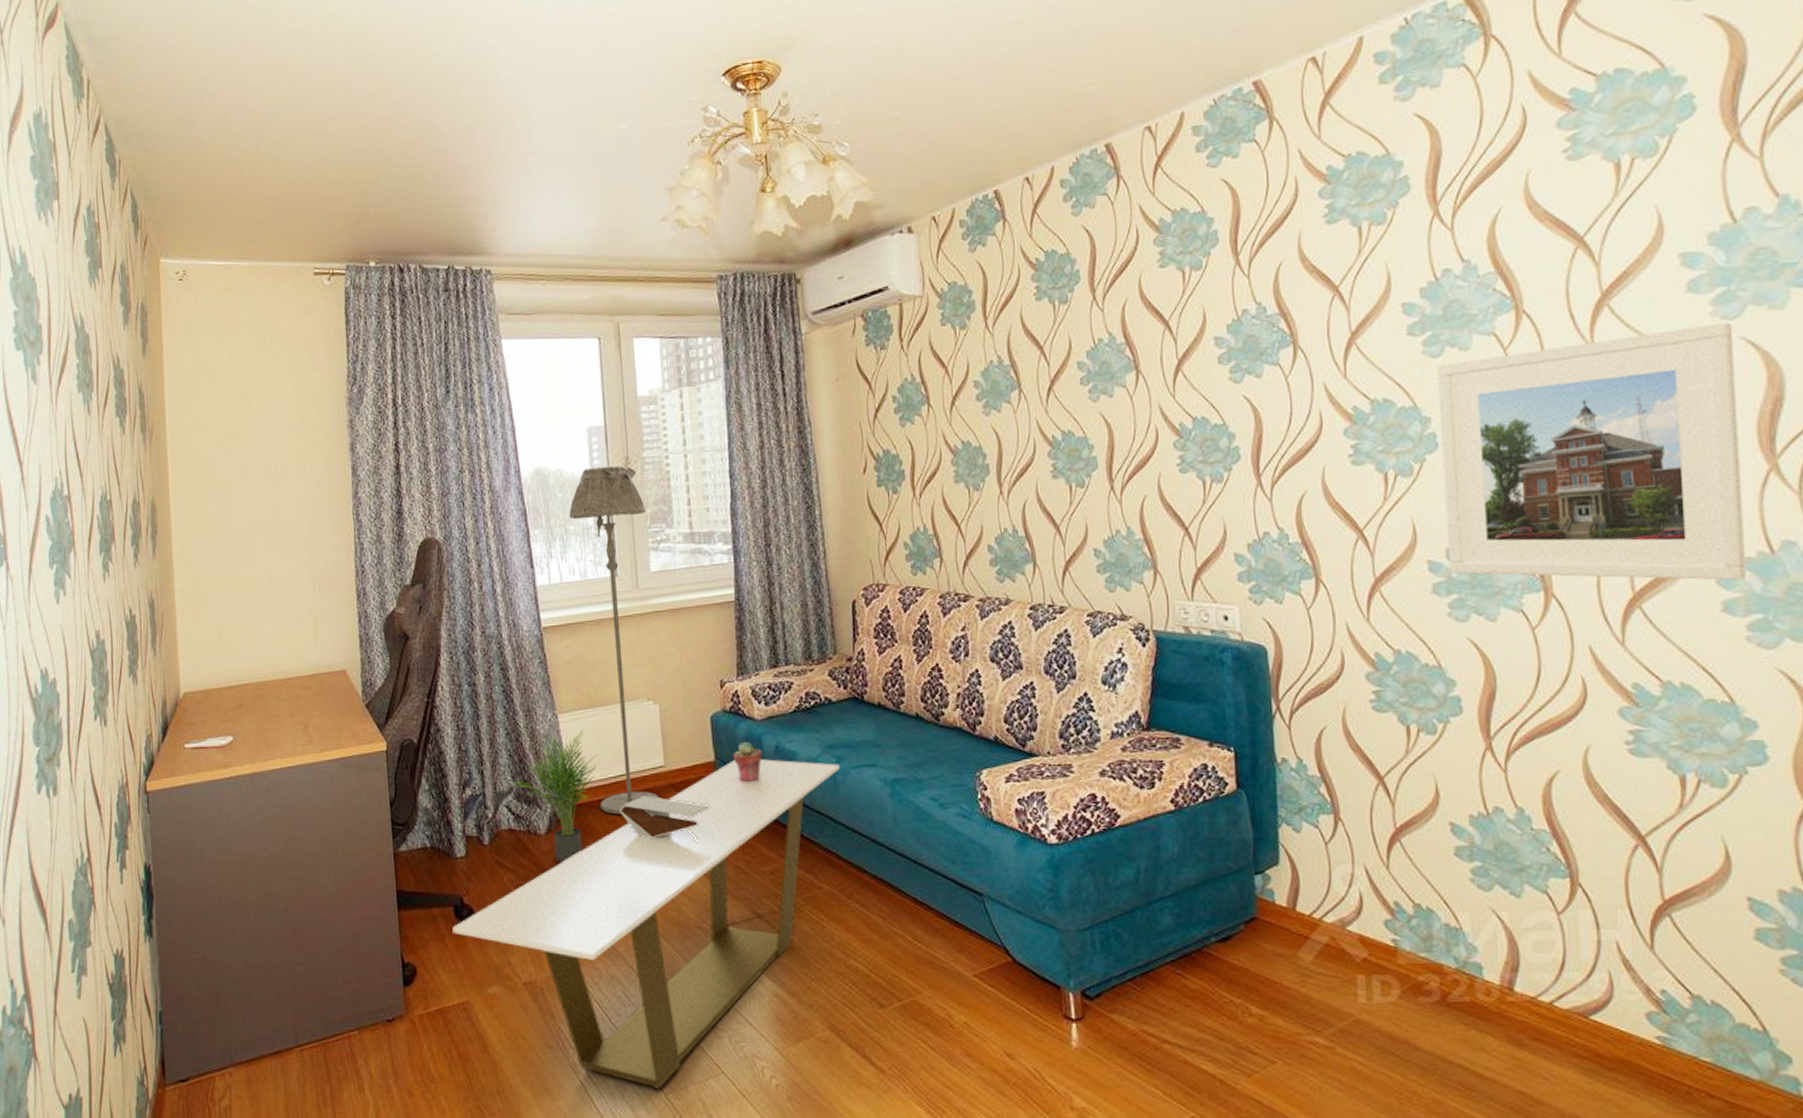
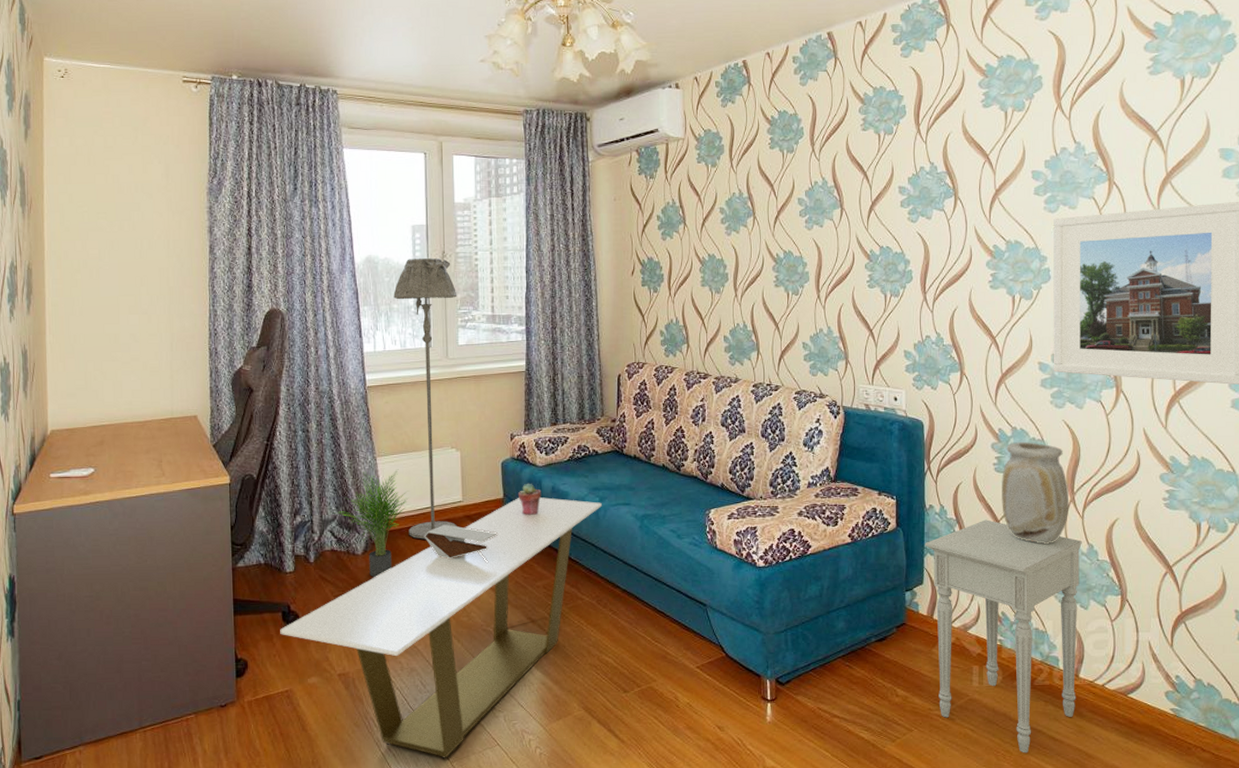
nightstand: none [1278,776,1512,1096] -> present [925,519,1082,753]
vase: none [1383,669,1485,808] -> present [1002,442,1070,544]

